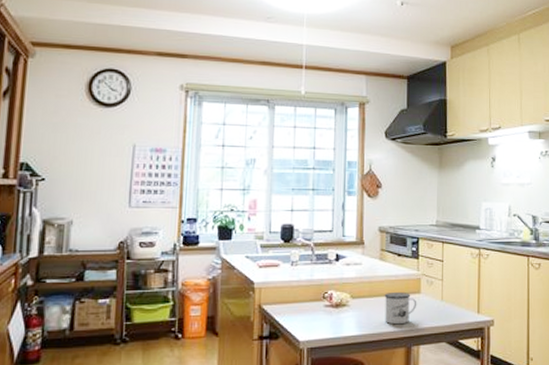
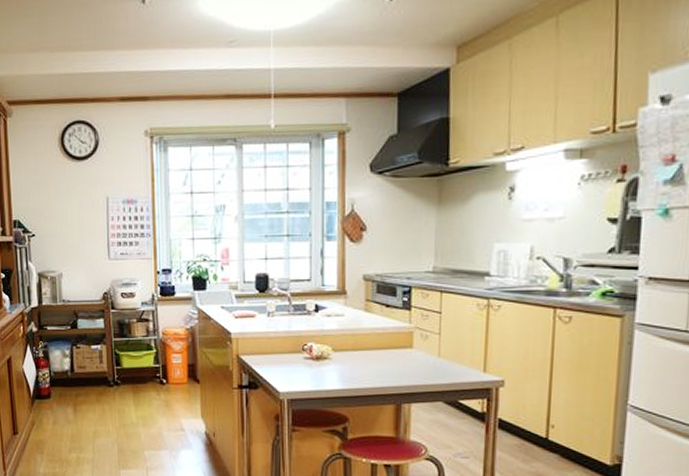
mug: present [384,293,417,325] -> none [370,347,409,381]

